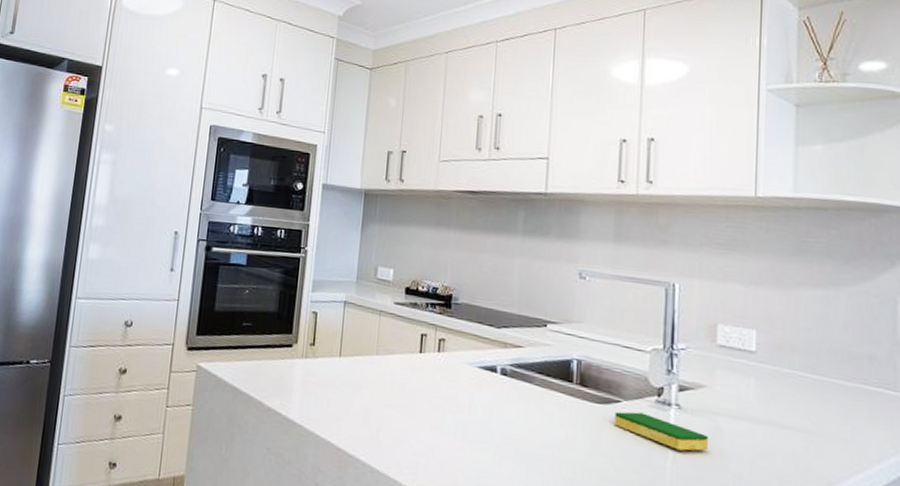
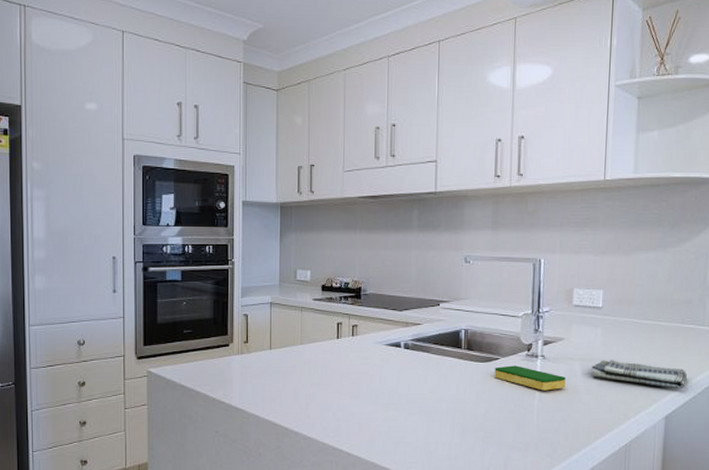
dish towel: none [742,419,875,472] -> present [591,359,687,389]

